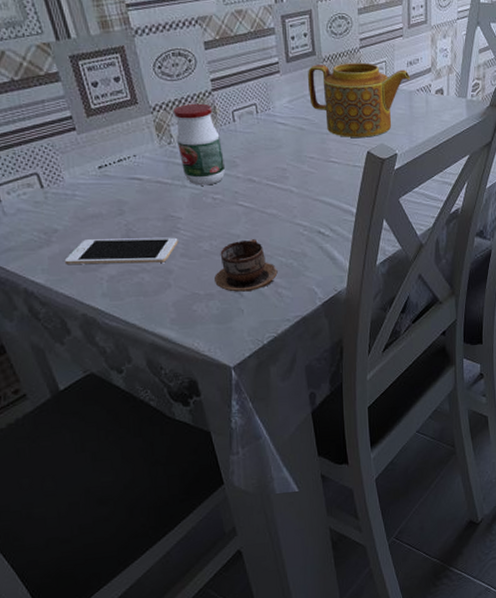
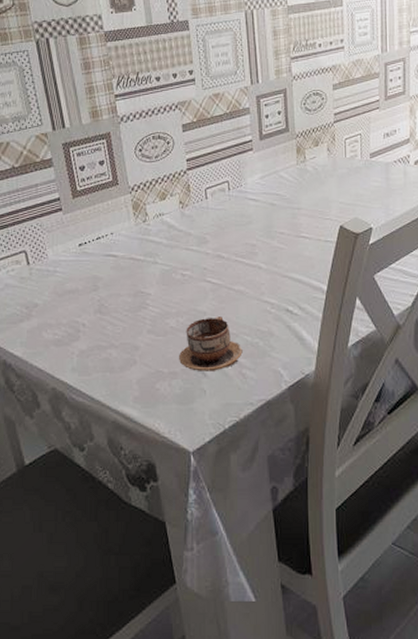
cell phone: present [64,237,178,264] -> none [41,313,146,339]
jar: present [172,103,226,186] -> none [149,182,196,262]
teapot: present [307,62,410,137] -> none [280,136,387,212]

